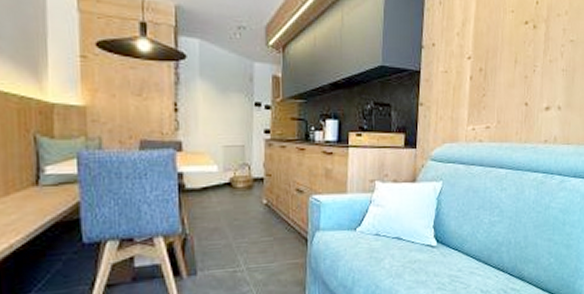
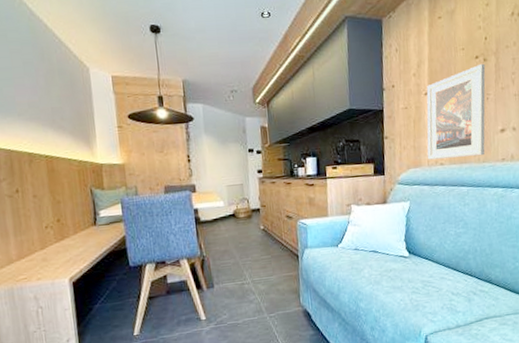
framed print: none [465,30,535,135] -> present [426,63,486,160]

